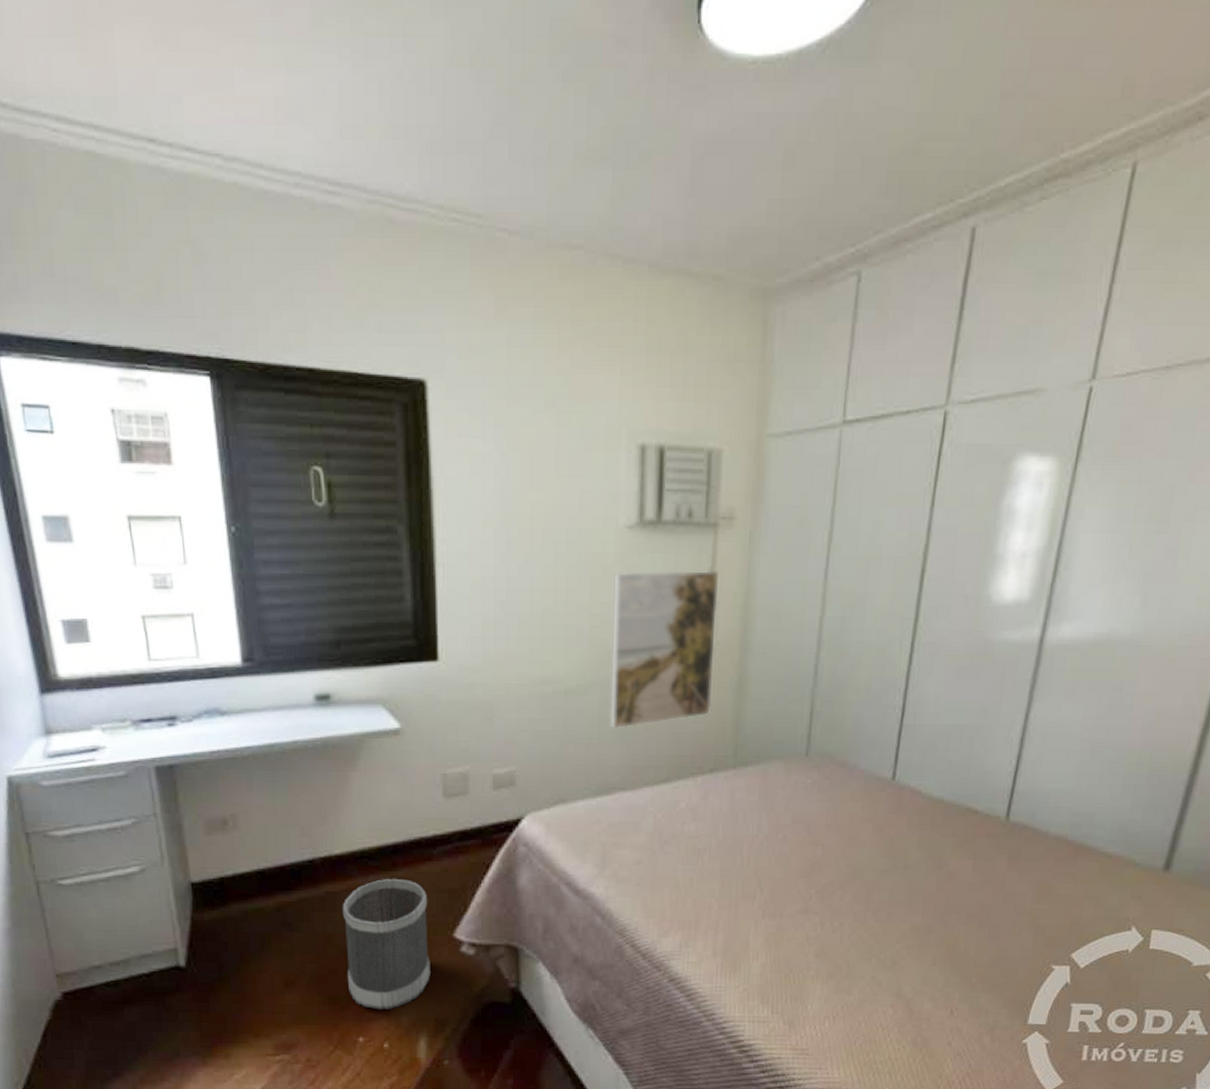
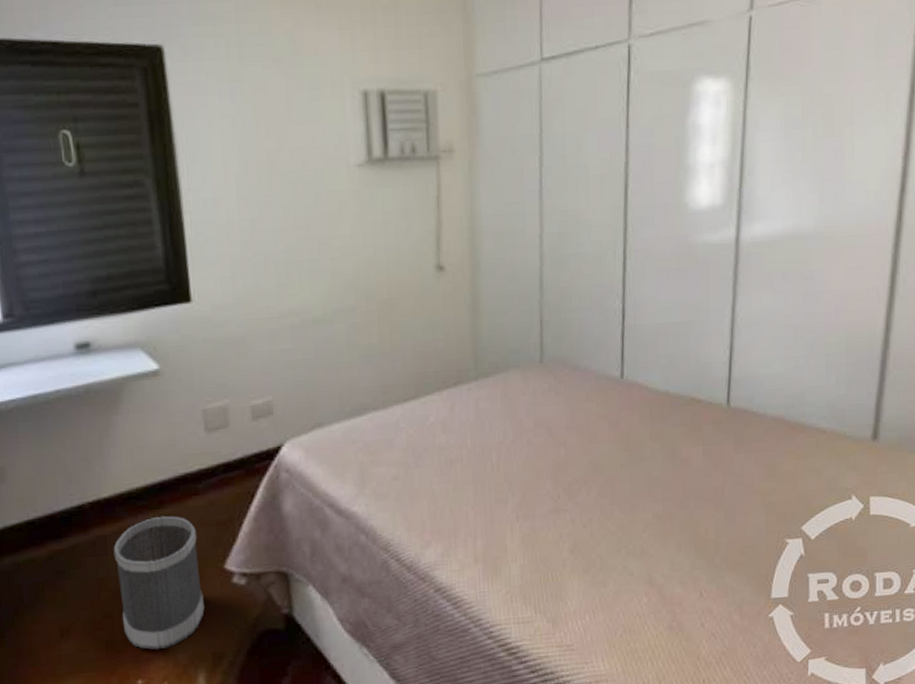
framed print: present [610,569,718,730] -> none [349,198,450,353]

